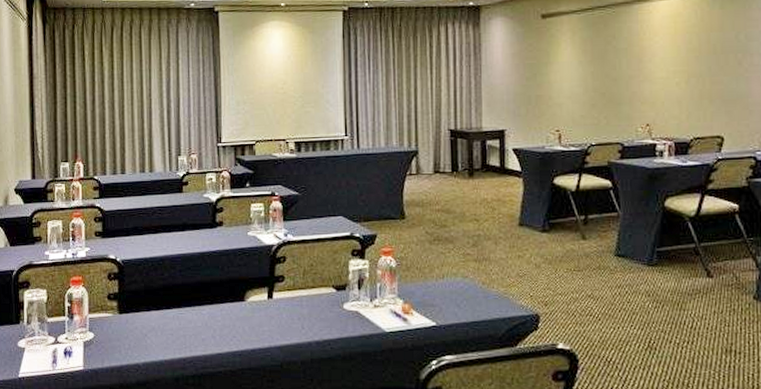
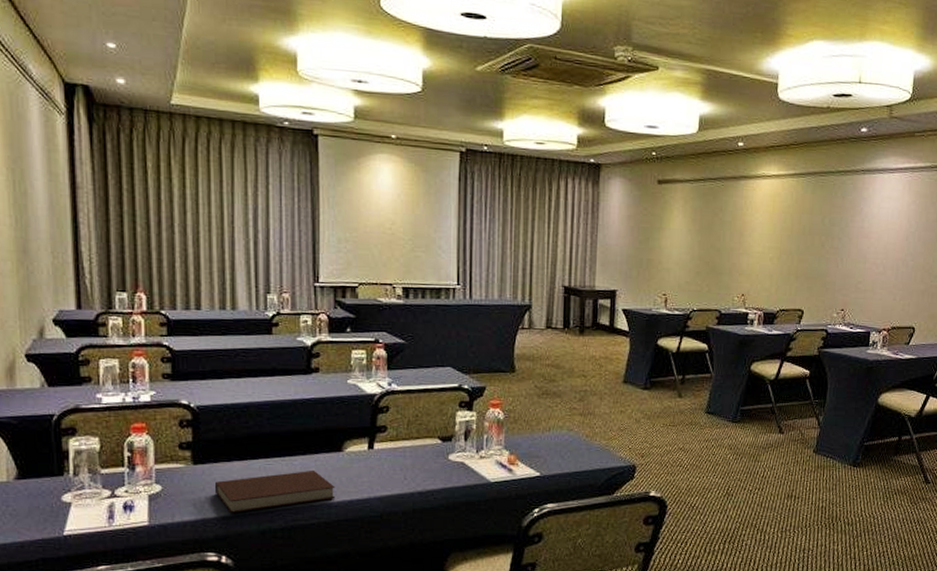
notebook: none [136,319,240,360] -> present [214,470,336,513]

